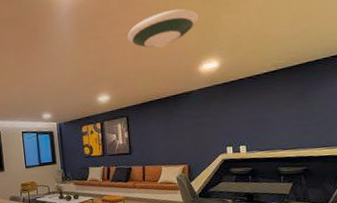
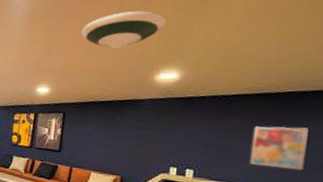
wall art: none [286,91,328,130] -> present [249,126,309,171]

